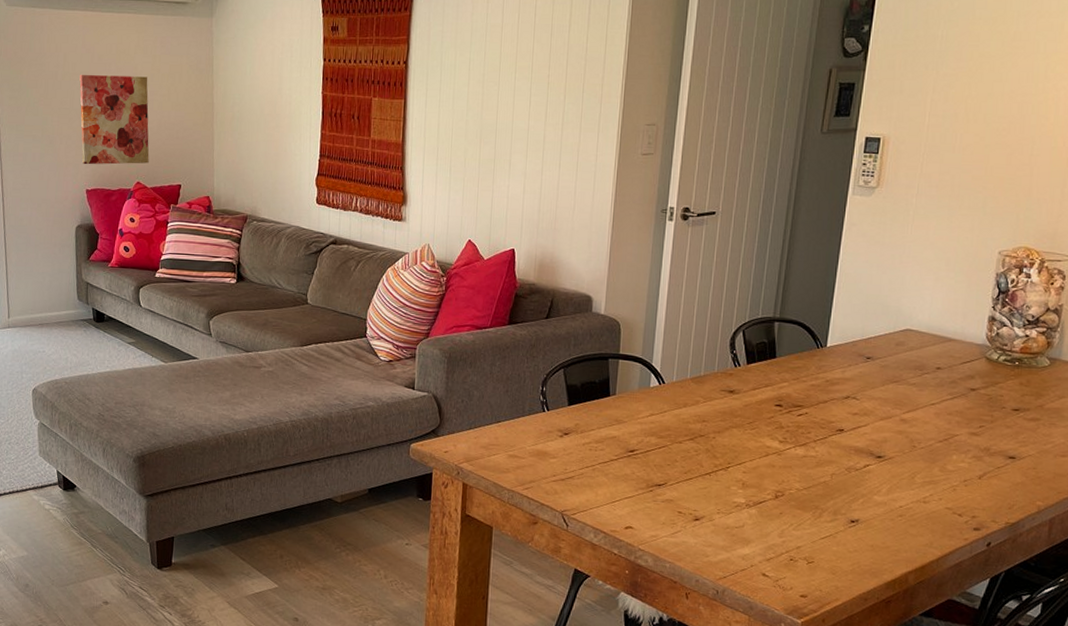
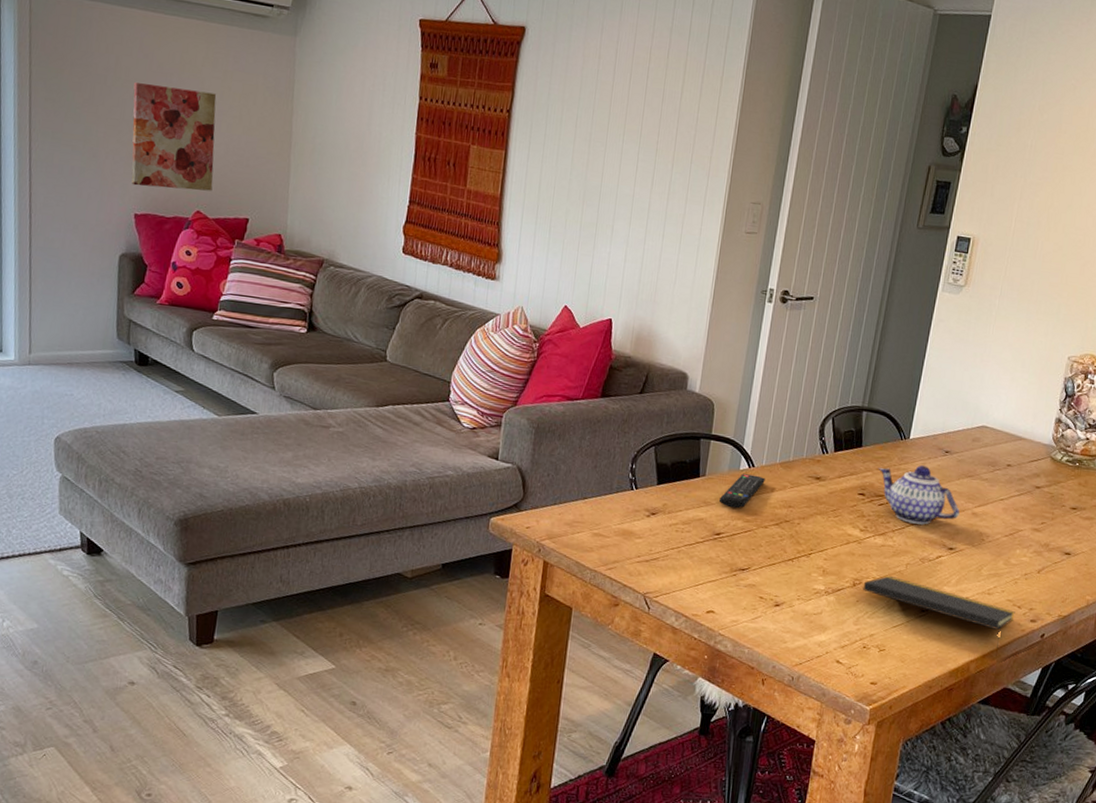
remote control: none [630,391,677,425] -> present [718,473,765,509]
notepad: none [786,486,956,559] -> present [863,575,1015,648]
teapot: none [794,373,886,434] -> present [878,465,960,525]

